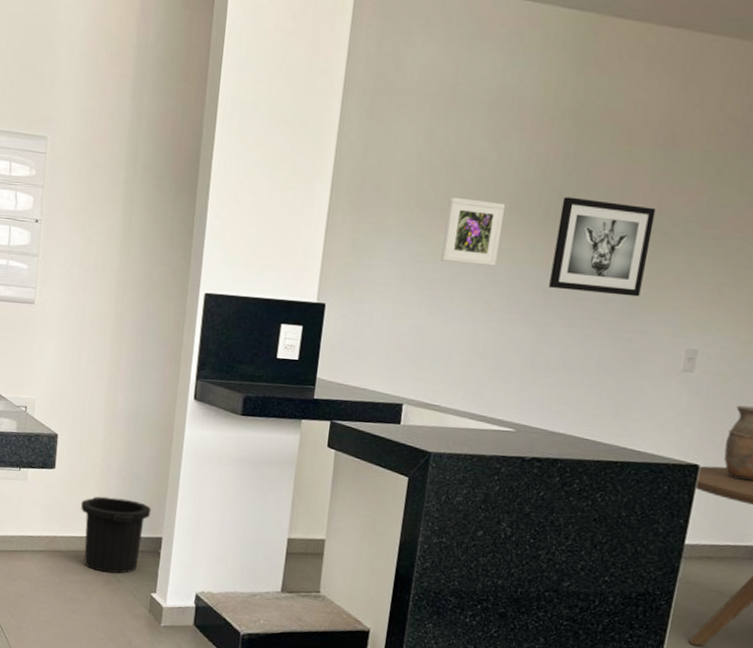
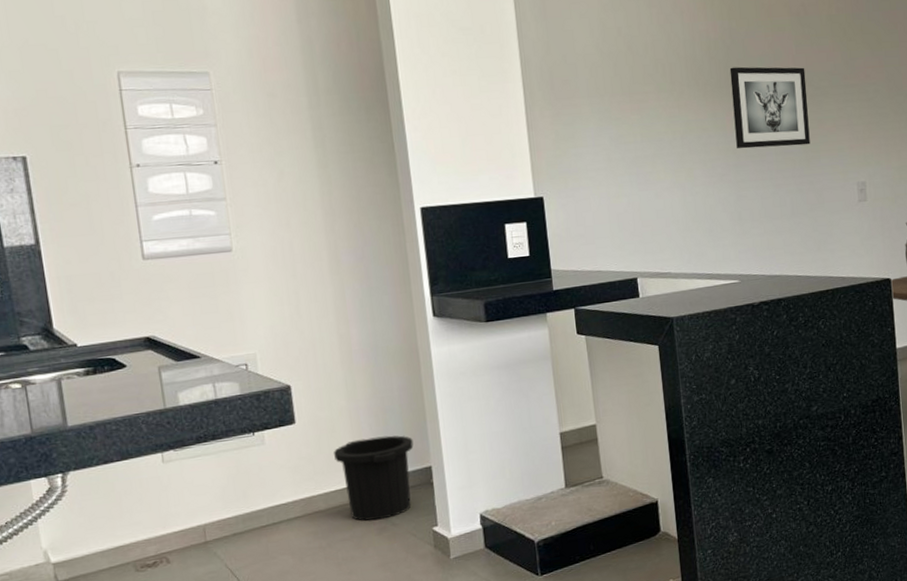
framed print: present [441,196,506,266] -> none [633,79,688,140]

